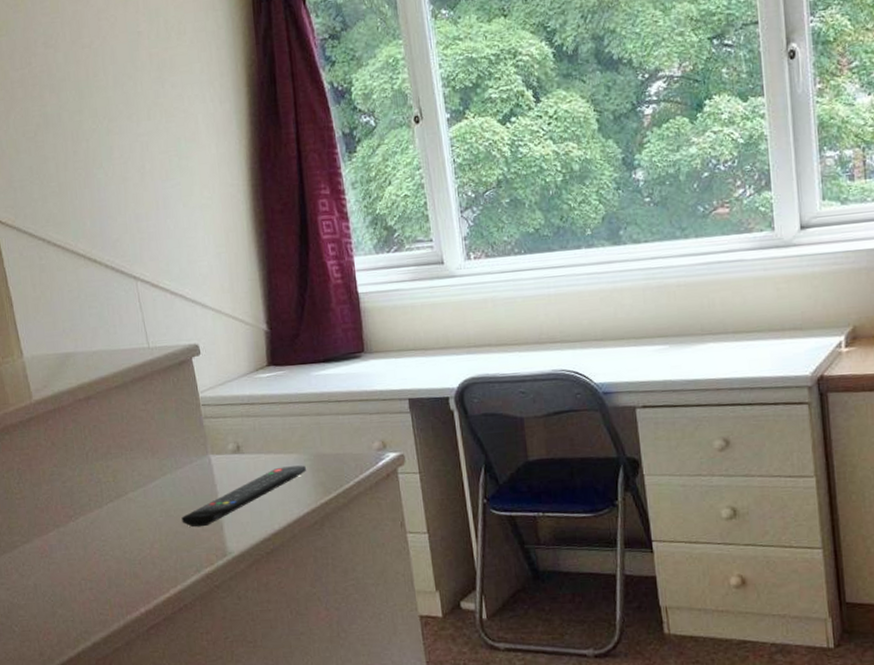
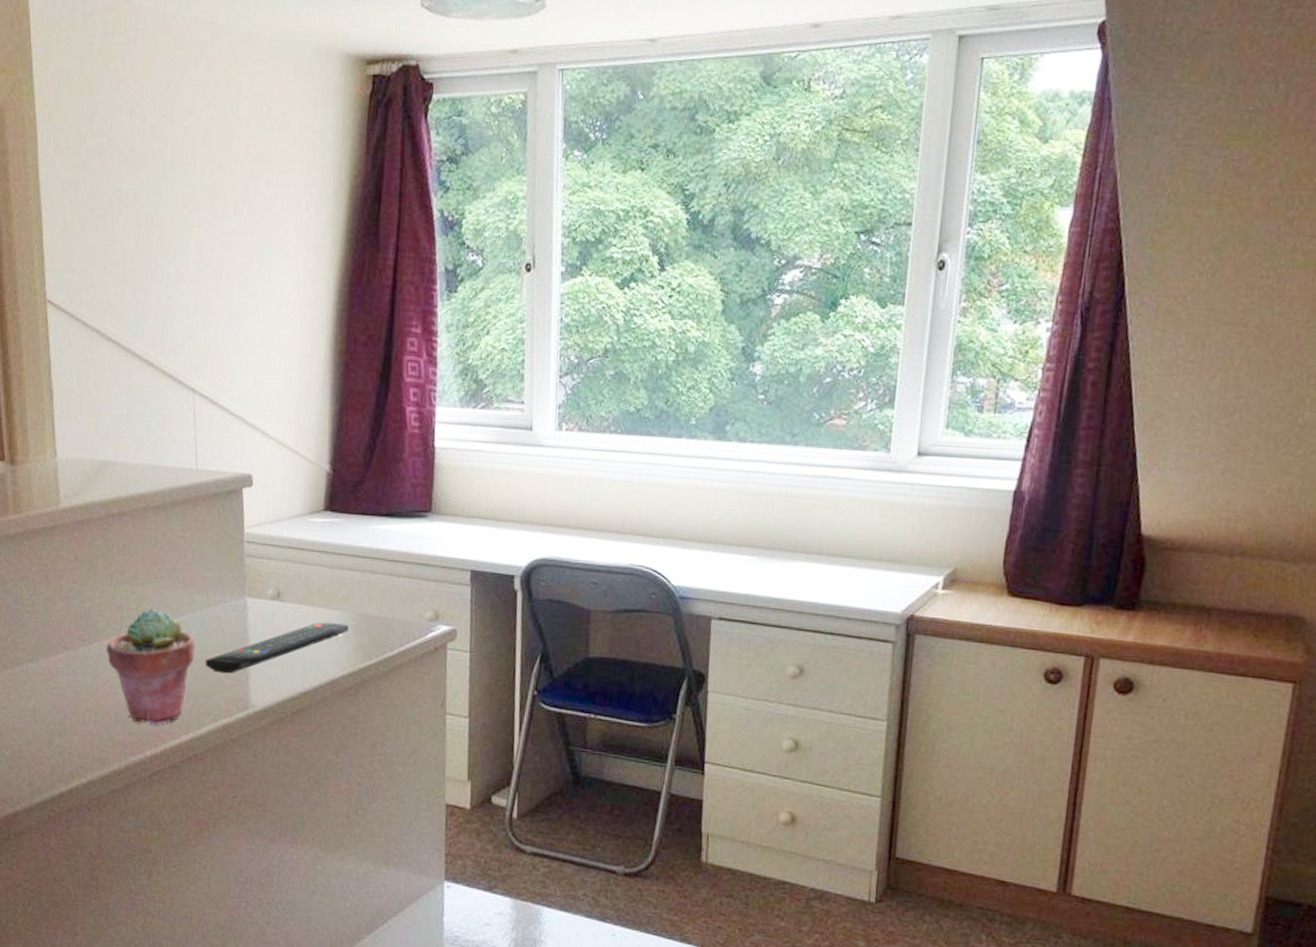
potted succulent: none [91,478,172,584] -> present [106,608,195,725]

